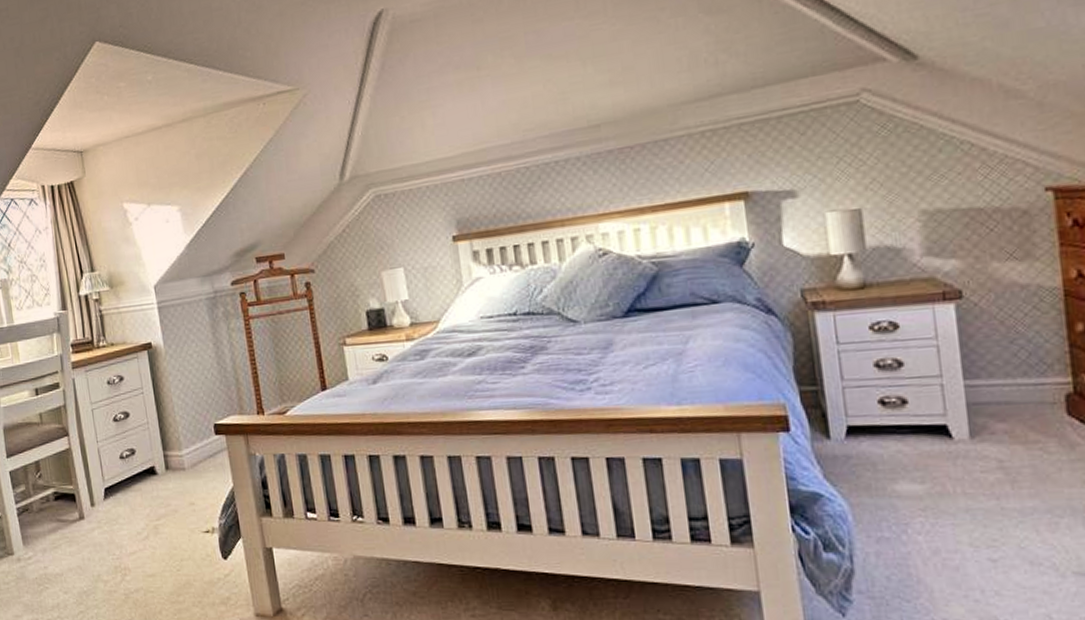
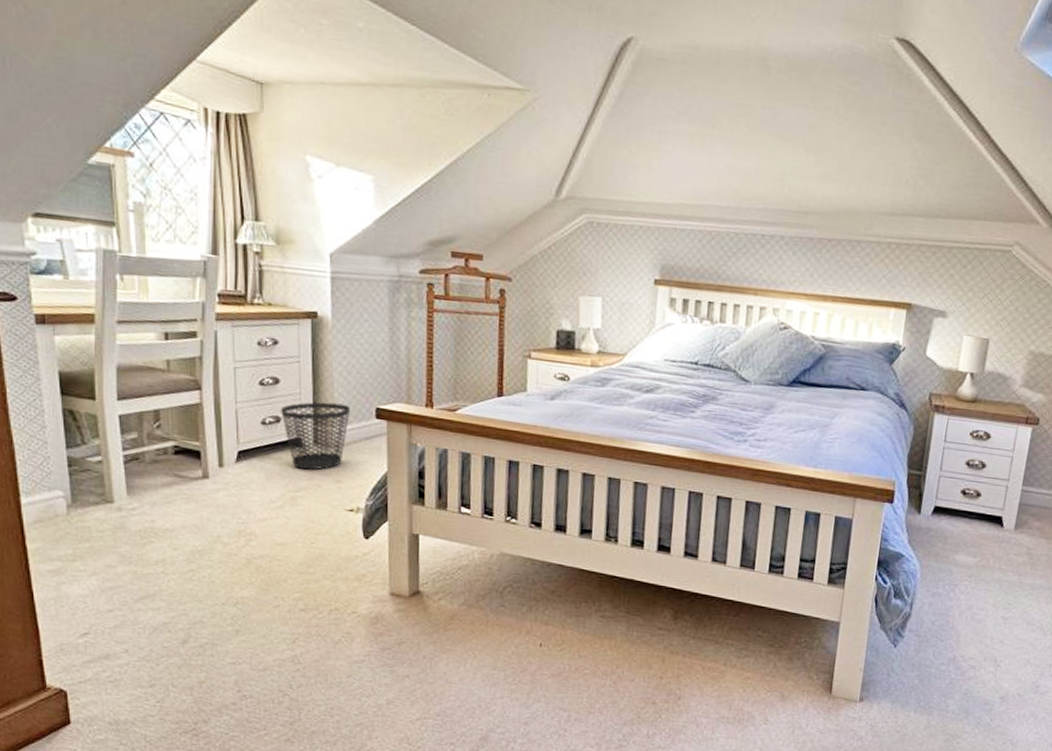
wastebasket: none [134,426,193,497] -> present [281,402,350,470]

